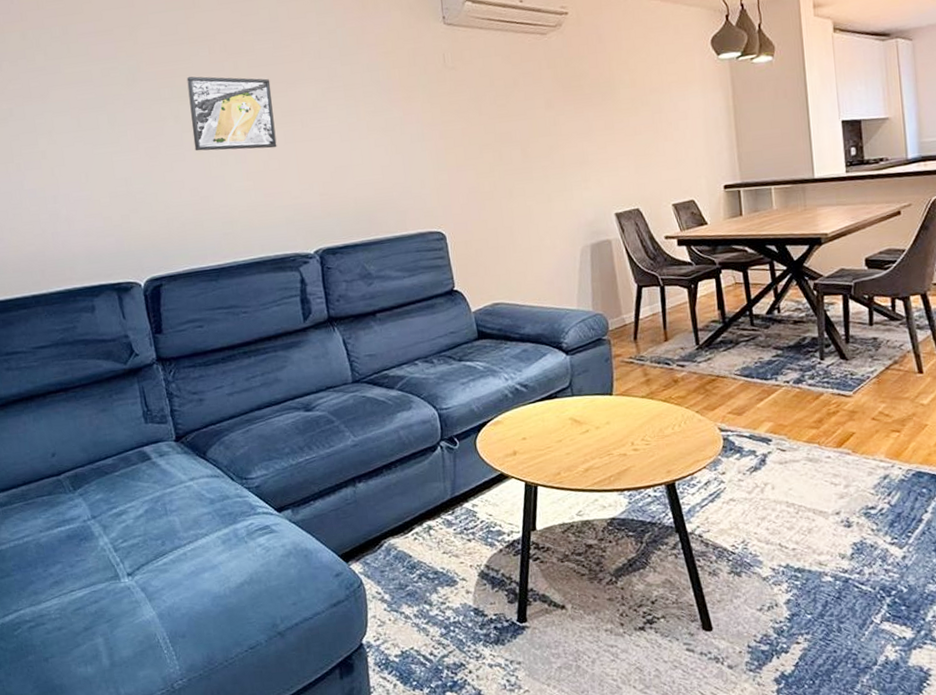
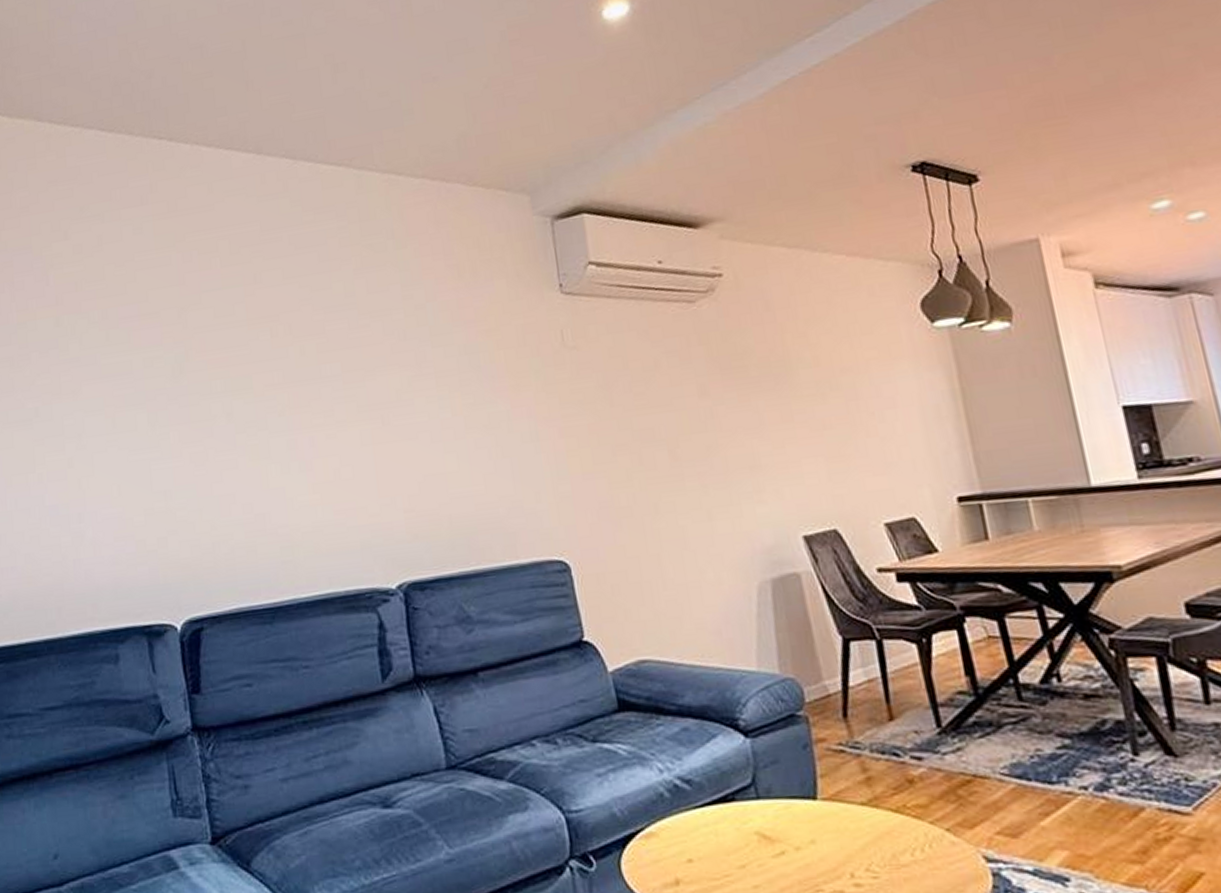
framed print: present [186,76,277,151] -> none [243,364,351,457]

